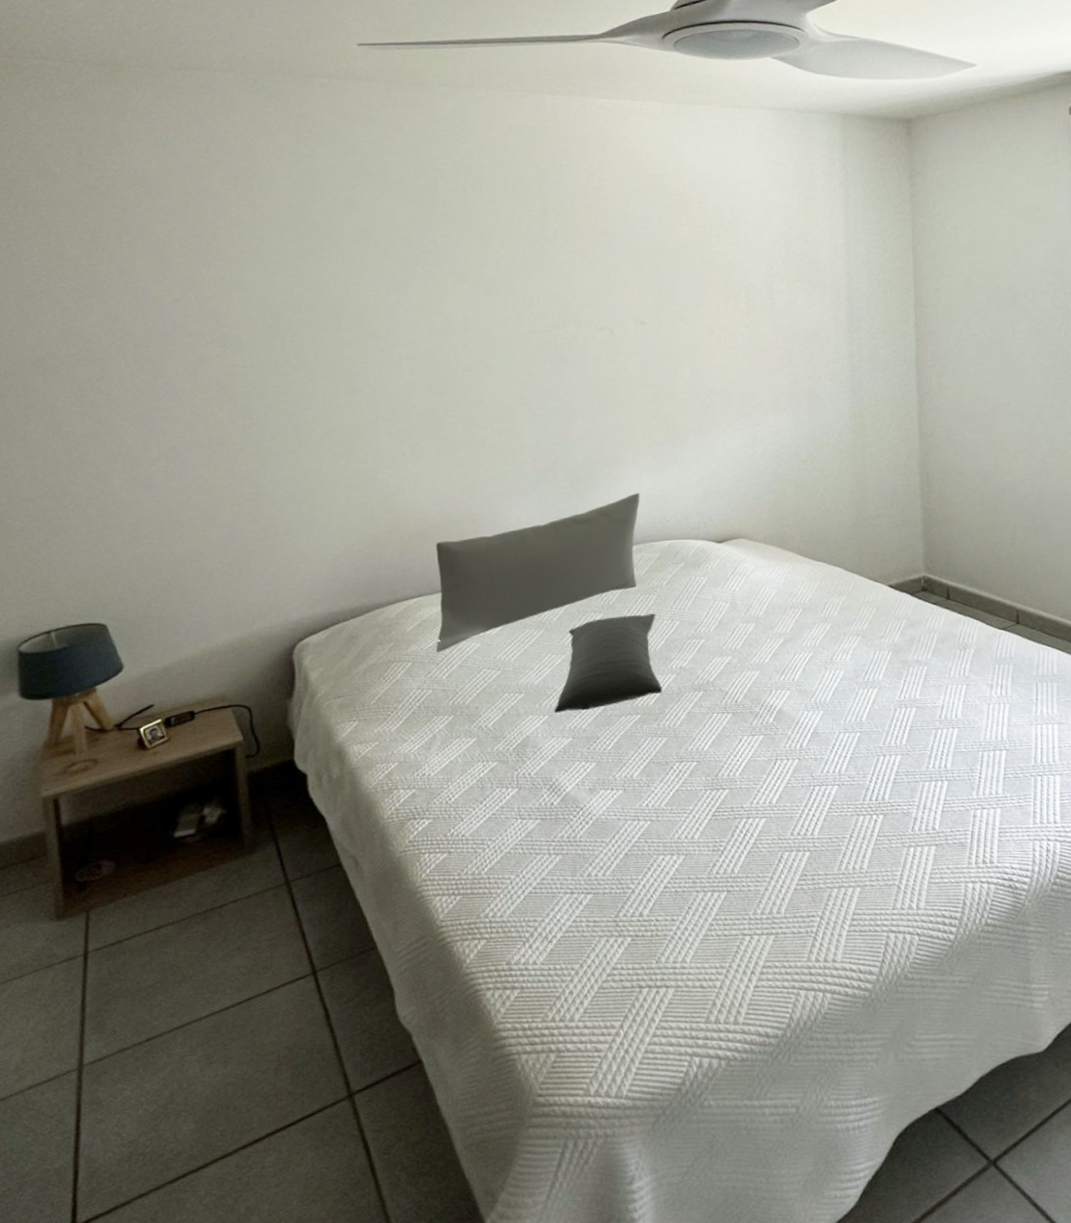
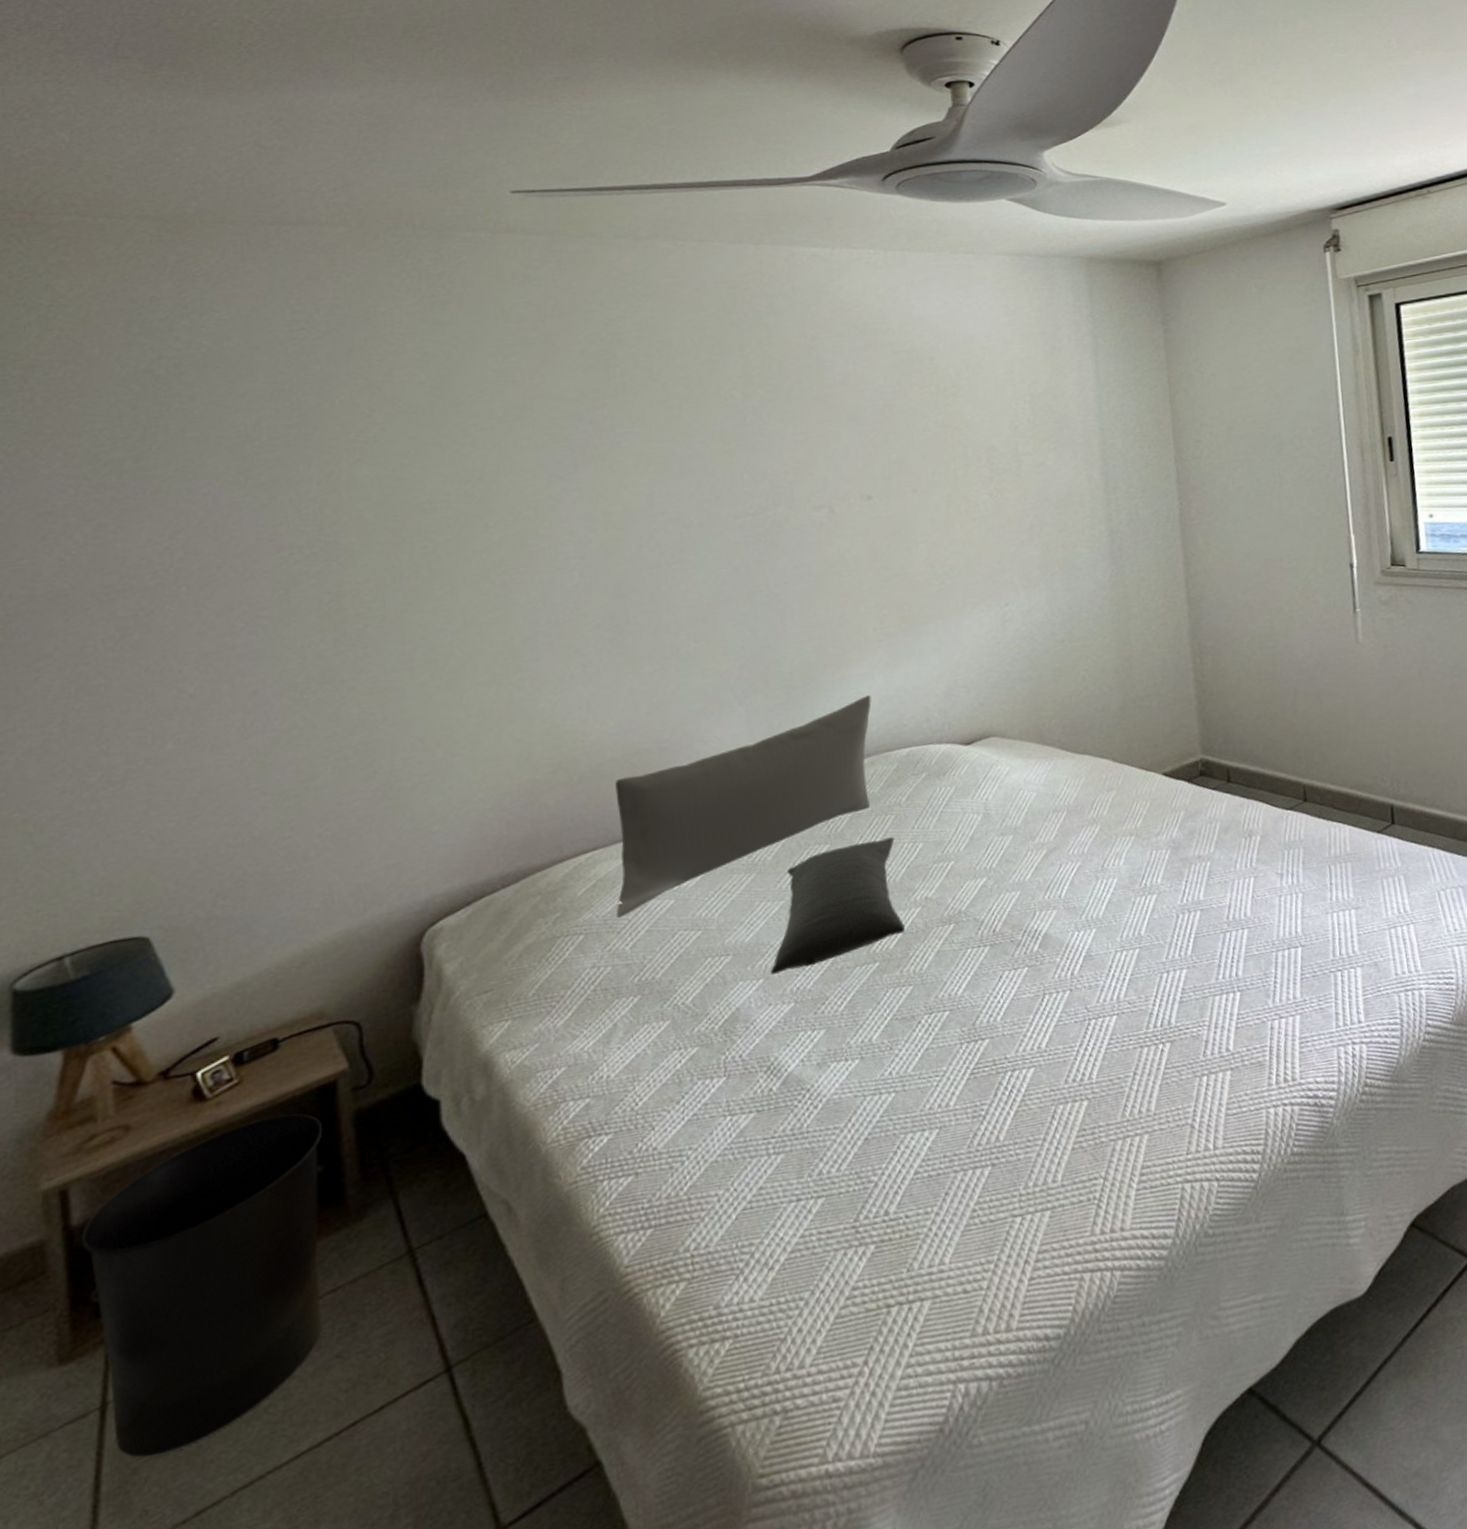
waste bin: none [68,768,227,994] -> present [81,1113,323,1458]

